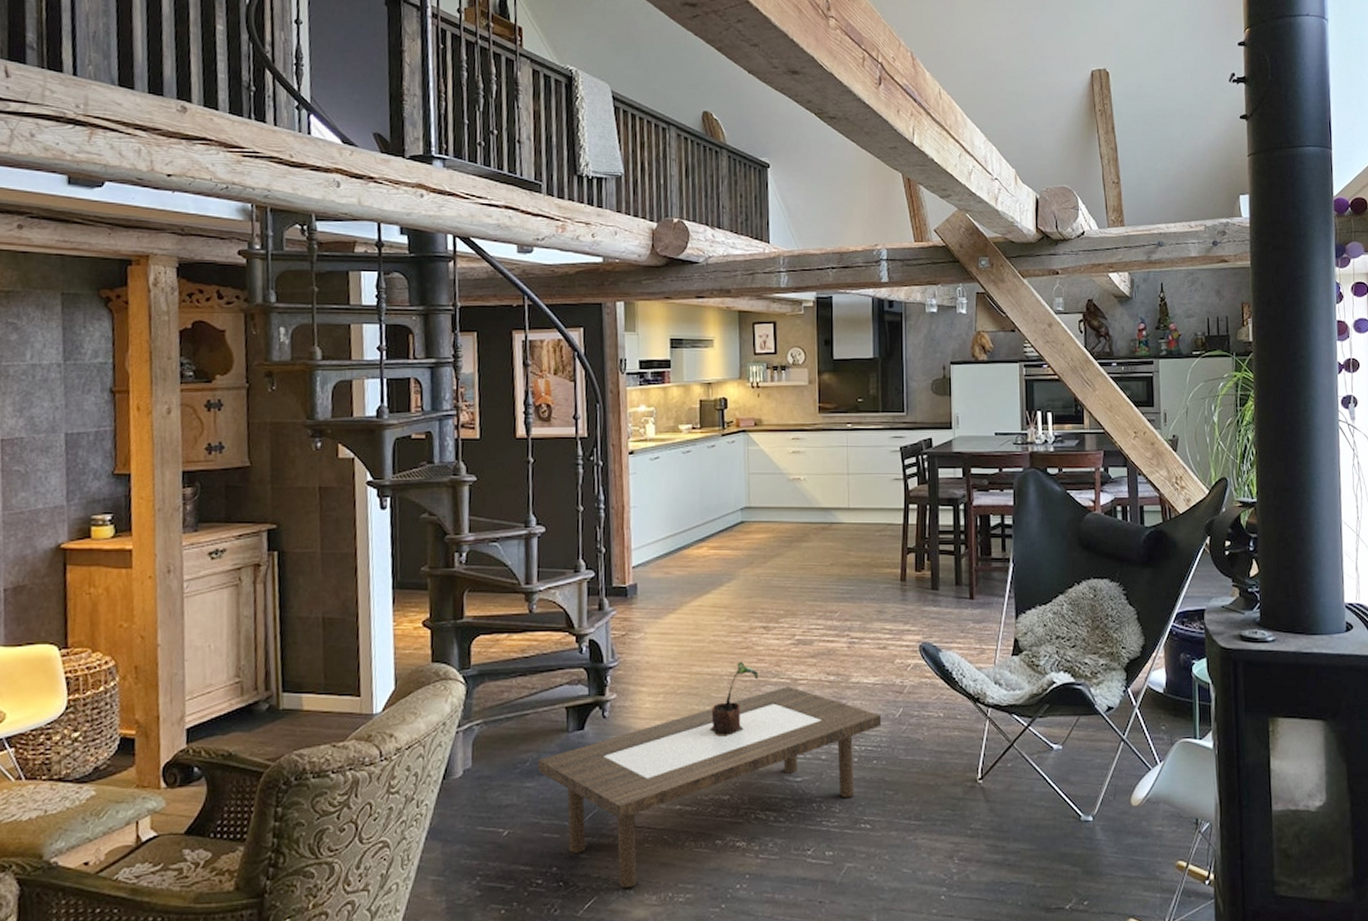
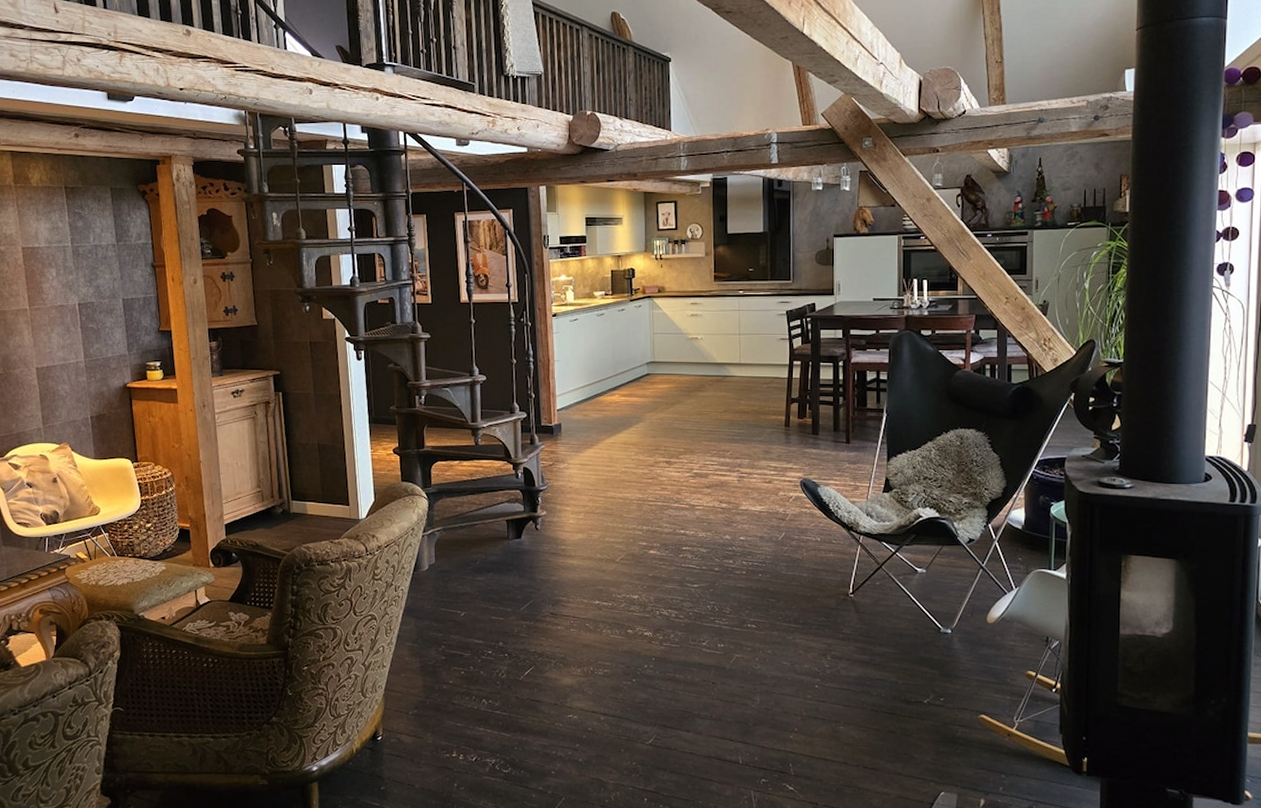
coffee table: present [538,686,882,888] -> none [486,511,767,661]
potted plant: present [710,661,759,737] -> none [622,489,663,549]

